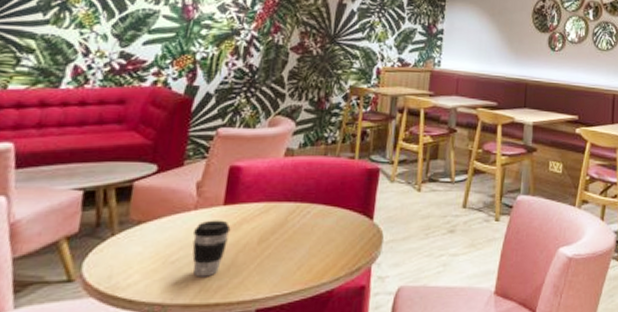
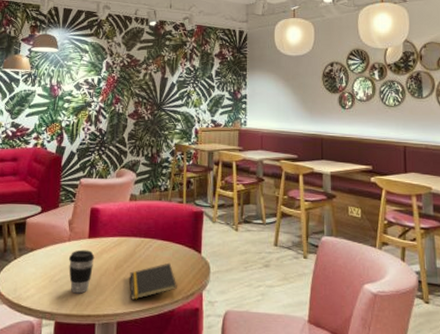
notepad: none [276,232,340,280] -> present [129,262,177,300]

